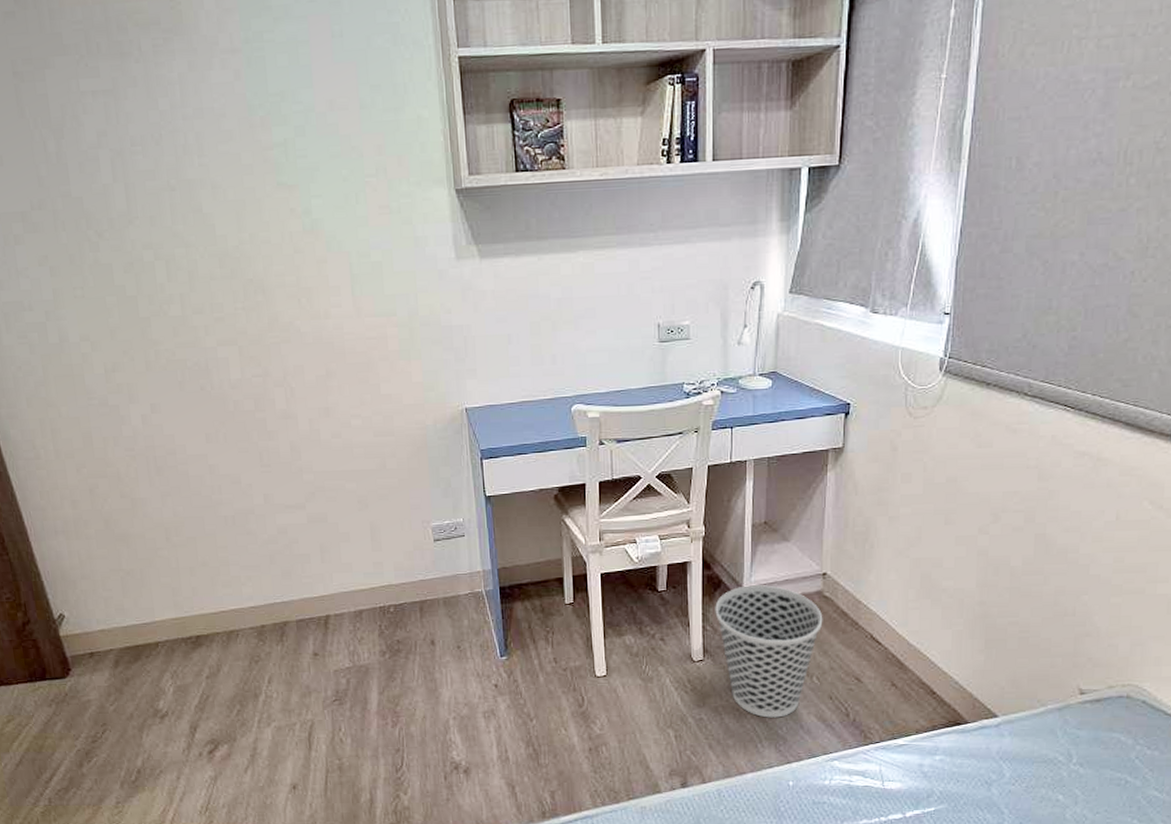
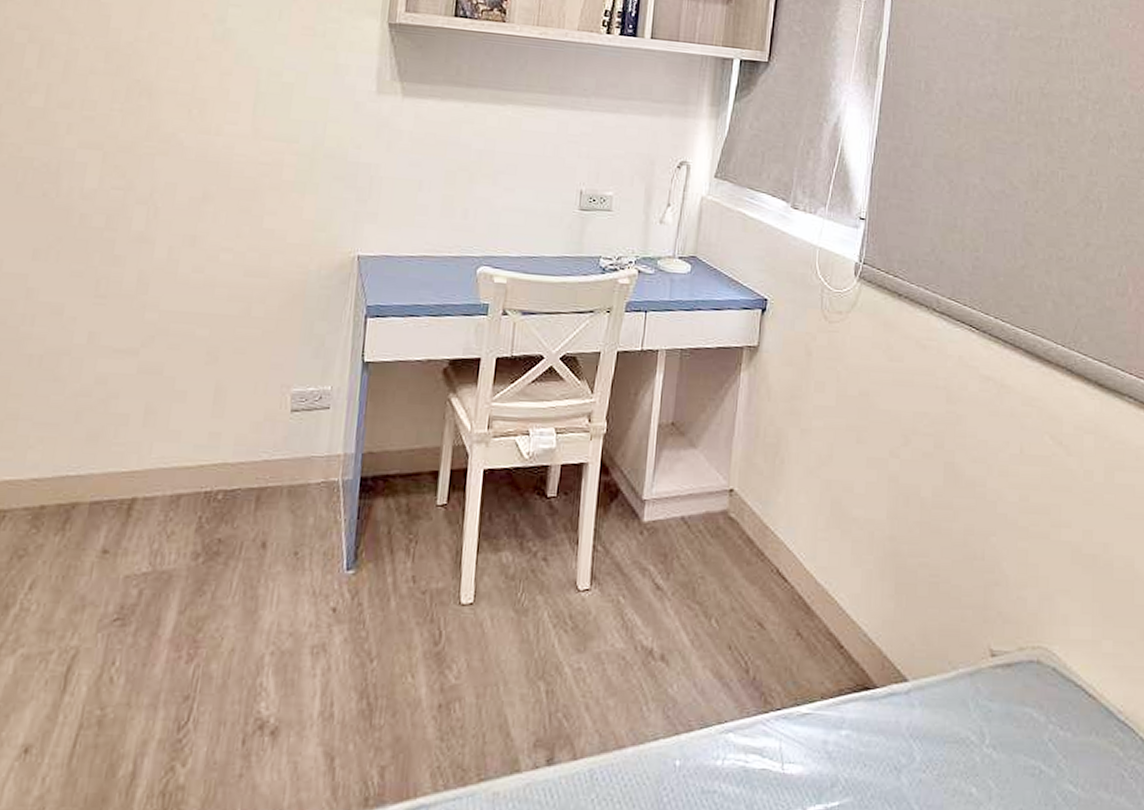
wastebasket: present [715,585,823,718] -> none [608,498,727,671]

